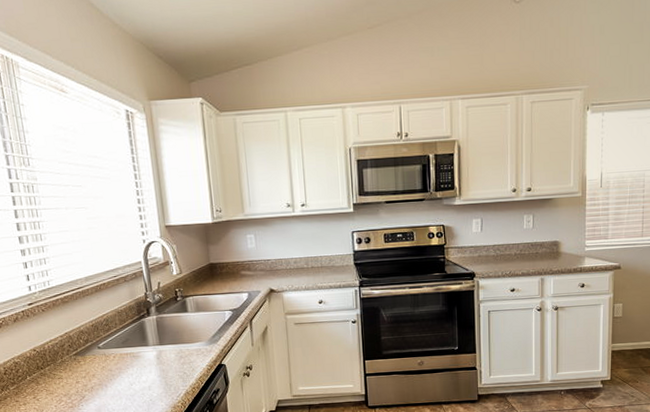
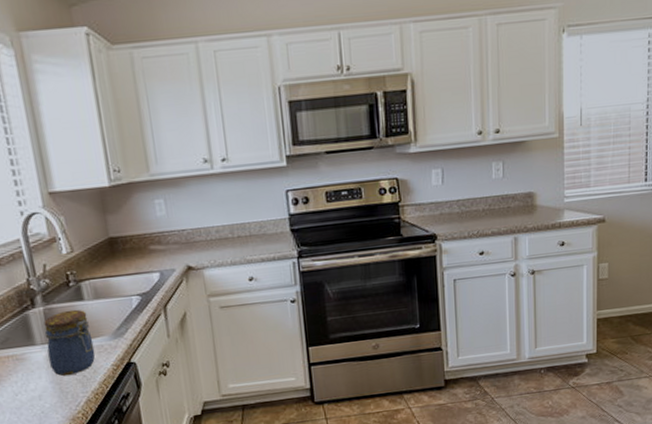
jar: none [156,319,195,372] -> present [44,309,96,376]

